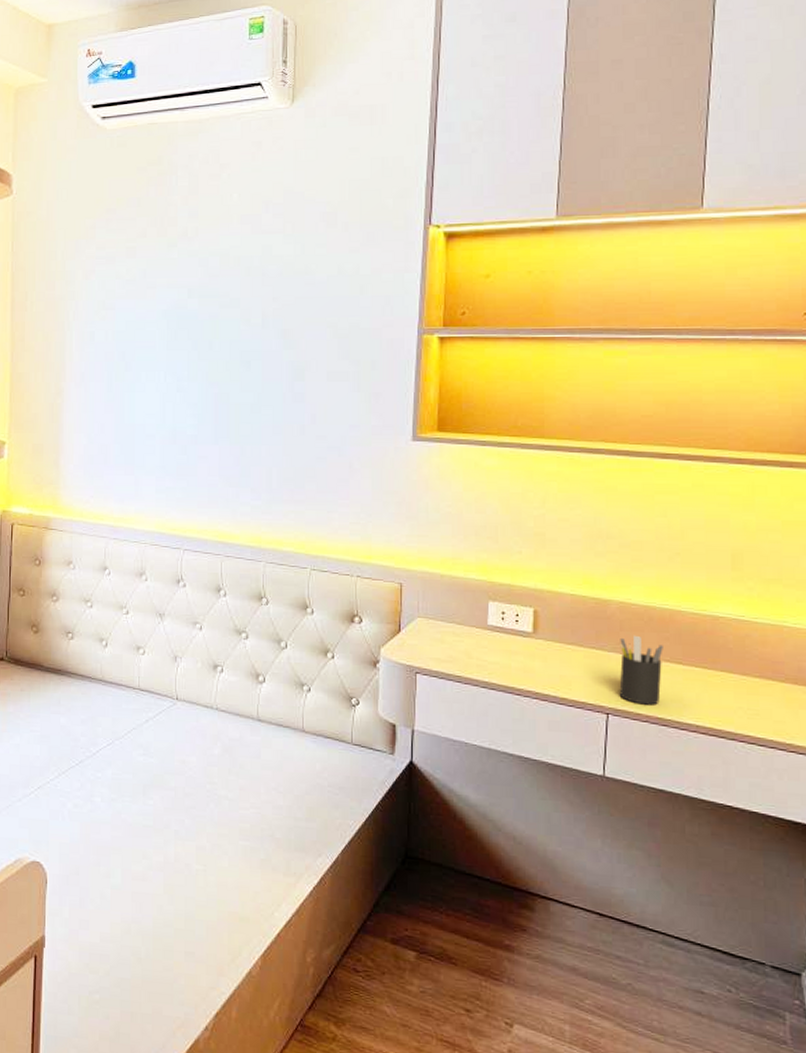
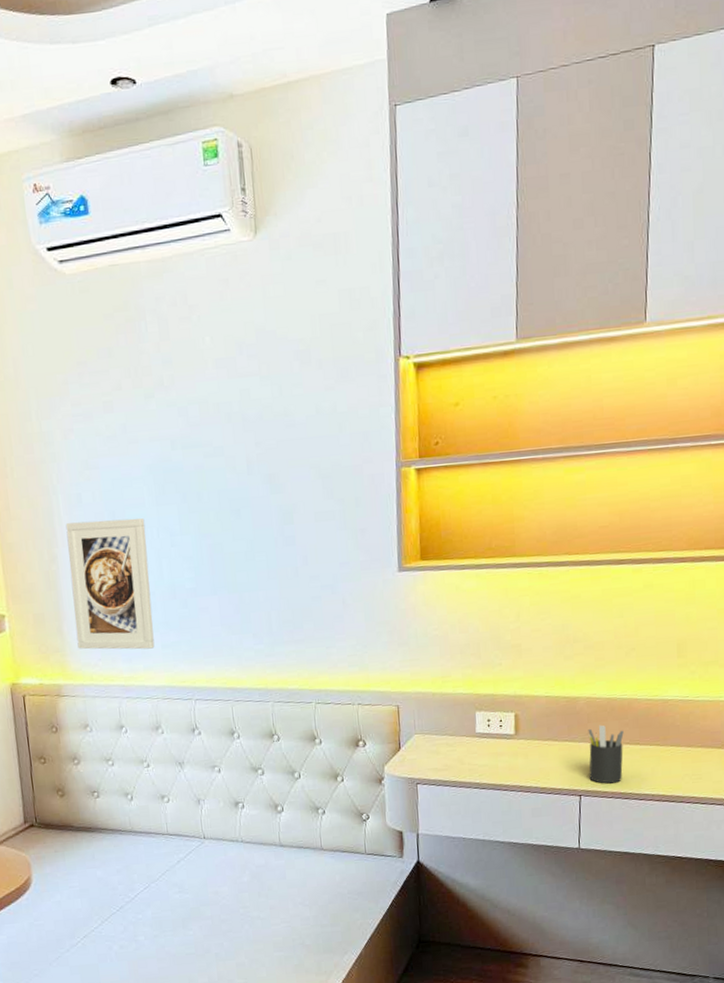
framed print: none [72,359,153,492] -> present [65,518,155,650]

